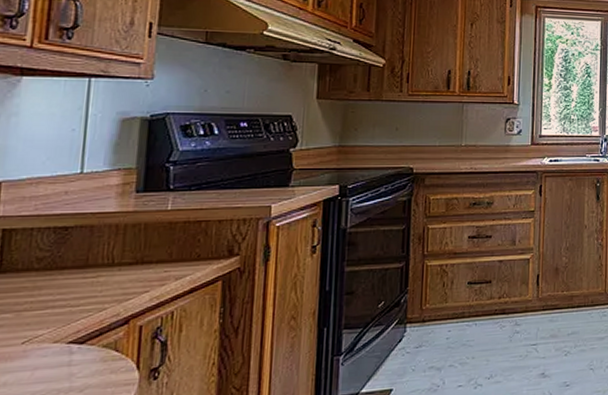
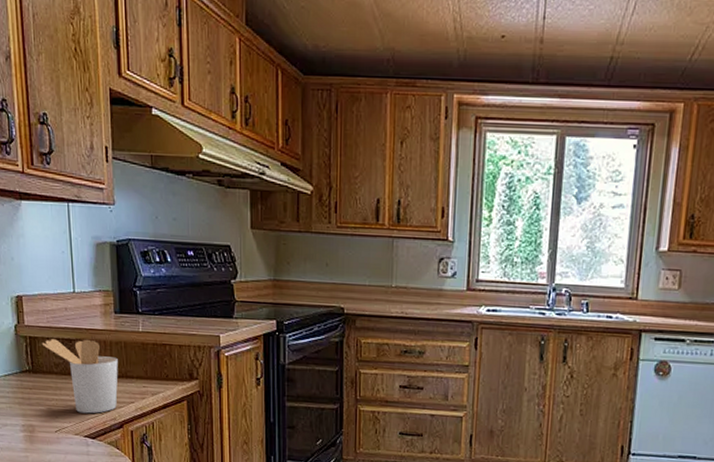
utensil holder: none [21,224,133,314] -> present [41,339,118,414]

